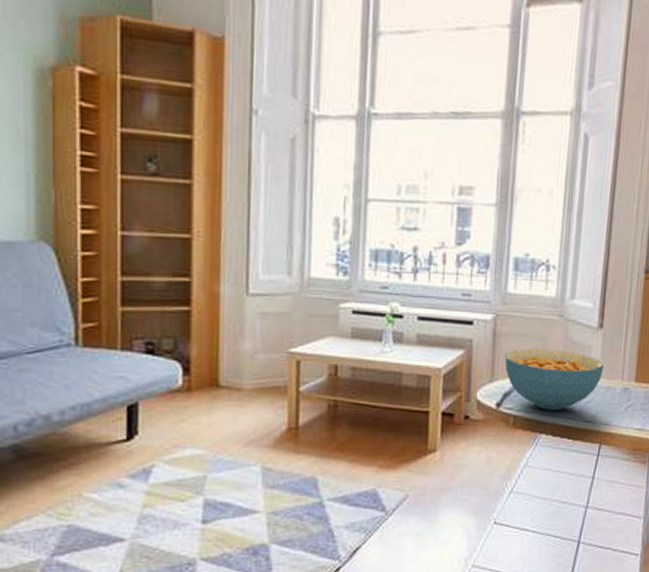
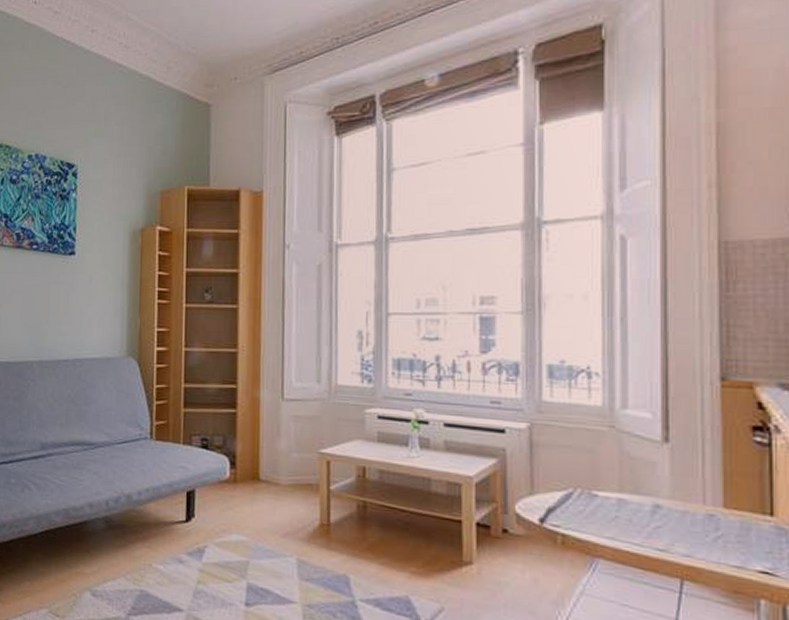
cereal bowl: present [504,348,604,410] -> none [545,461,677,533]

